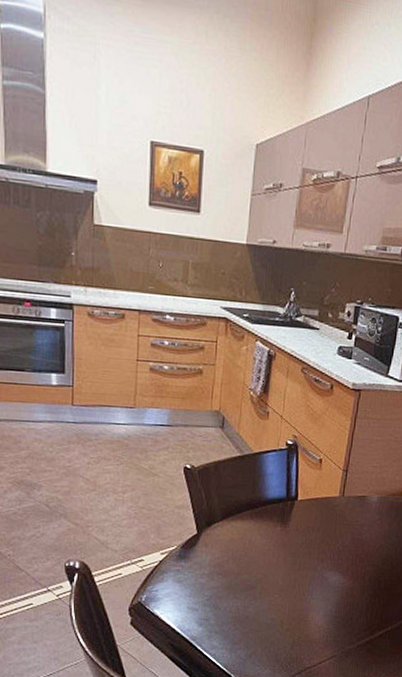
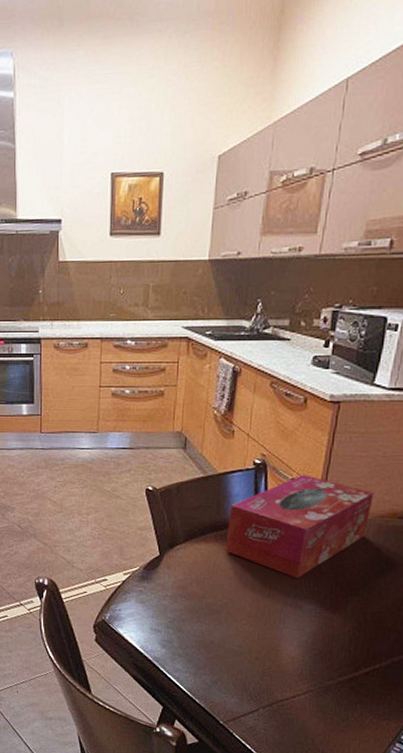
tissue box: none [260,455,388,553] -> present [225,474,374,579]

